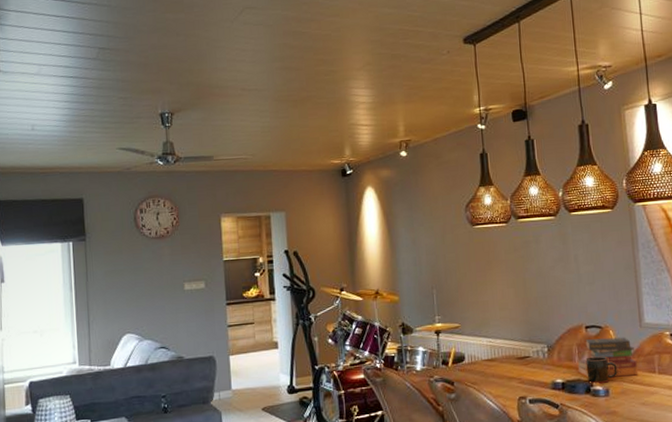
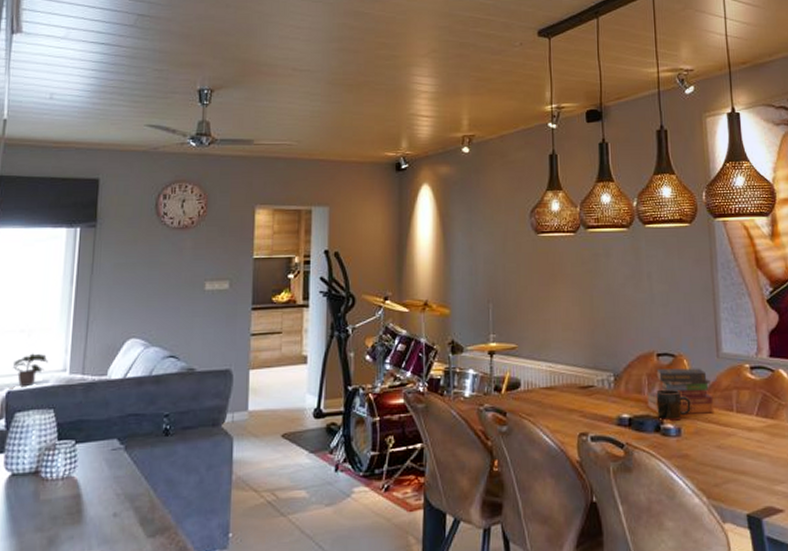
potted plant: none [31,350,60,377] -> present [12,353,48,386]

